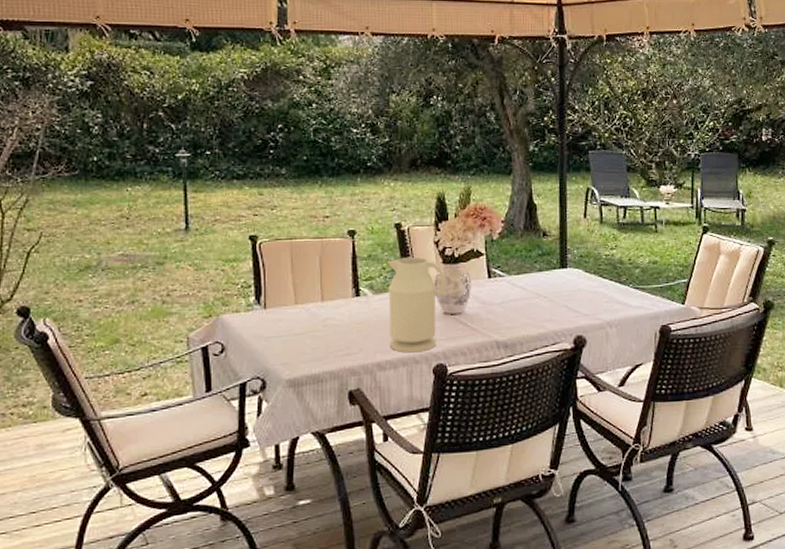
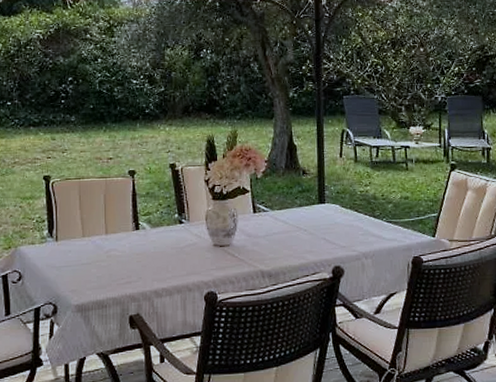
water jug: present [388,257,446,353] -> none [163,194,215,282]

